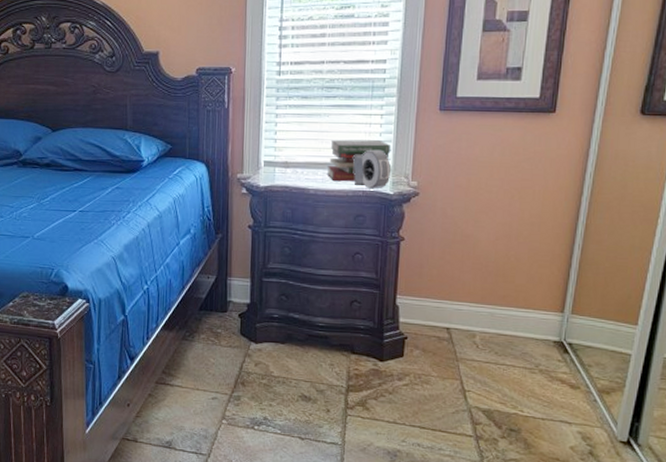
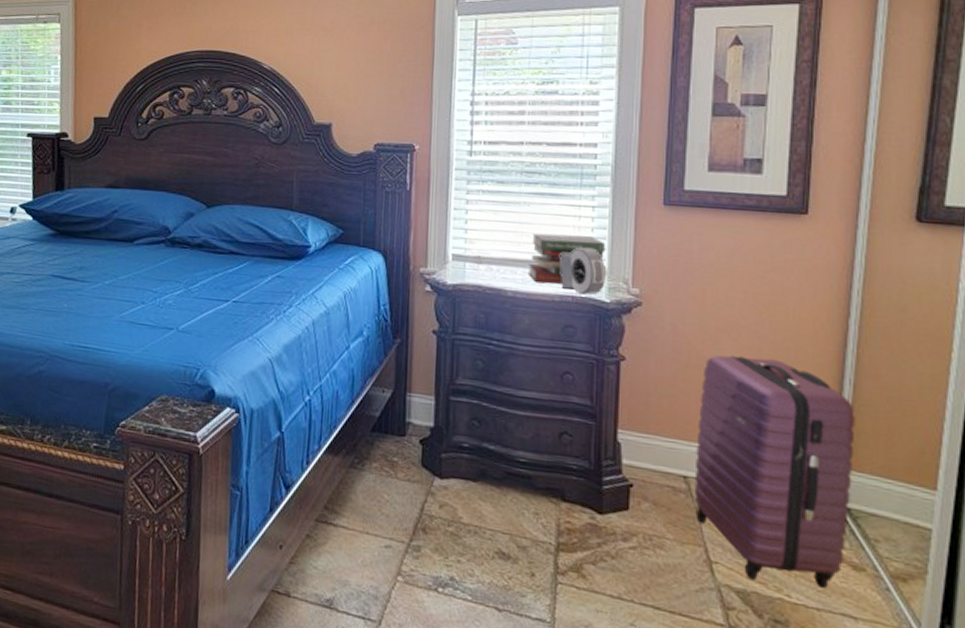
suitcase: none [454,231,581,404] -> present [694,355,855,589]

